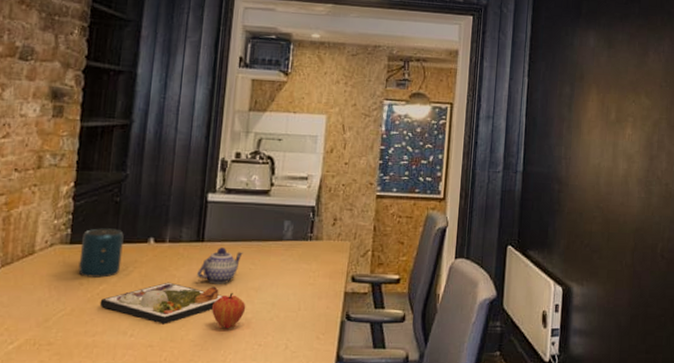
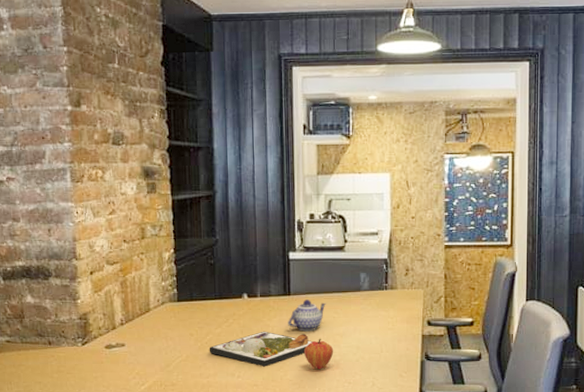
speaker: present [78,228,124,278] -> none [187,287,222,329]

